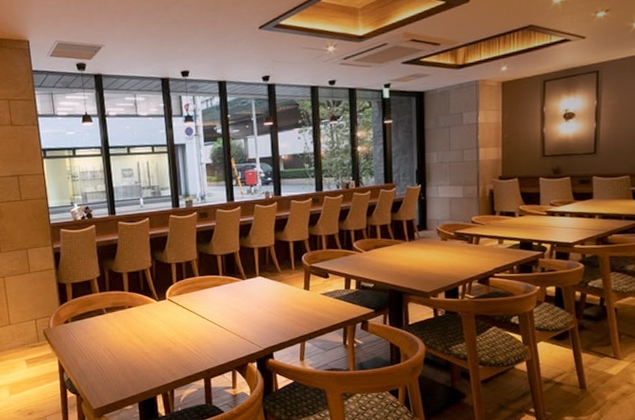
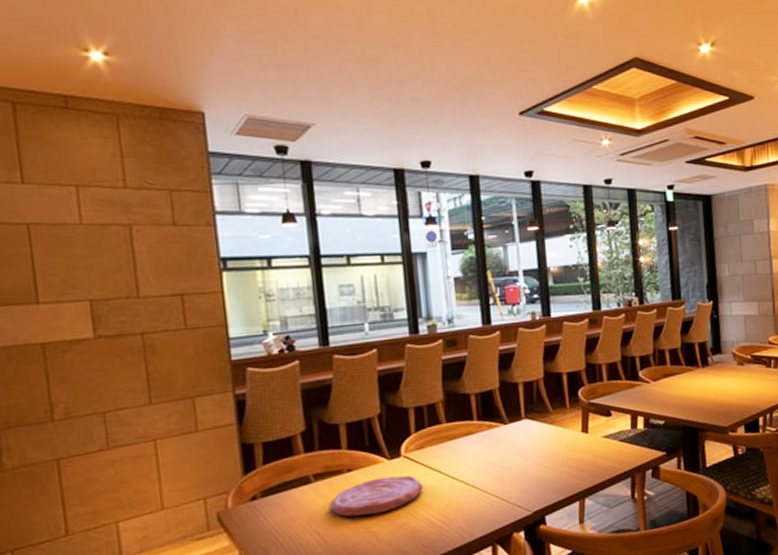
plate: none [116,313,182,341] -> present [328,475,423,518]

